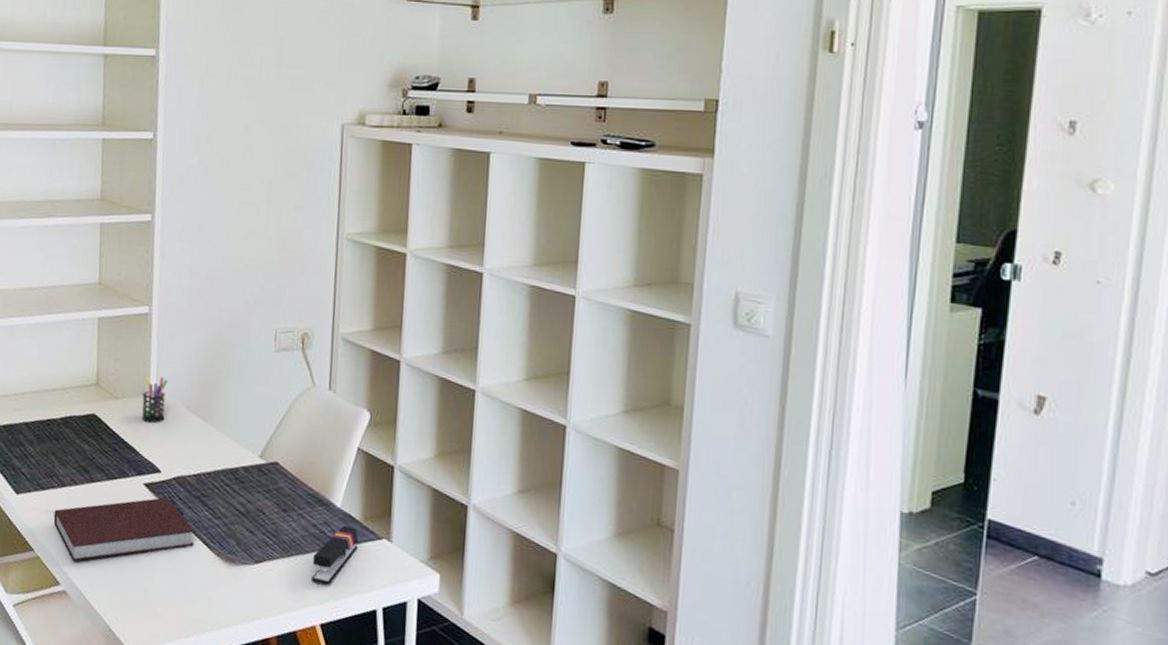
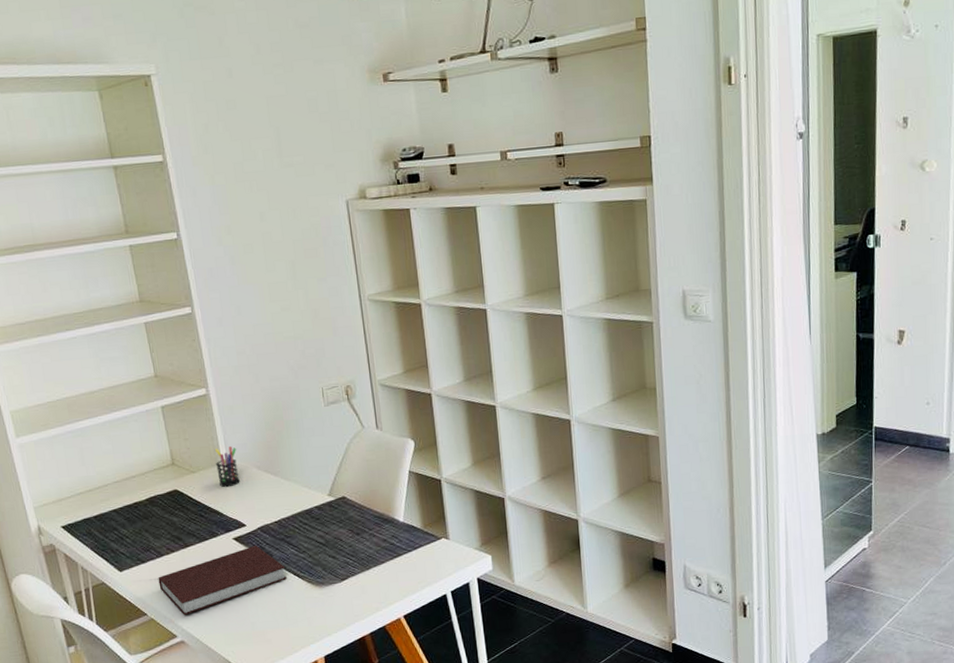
stapler: present [312,526,359,585] -> none [388,535,423,585]

